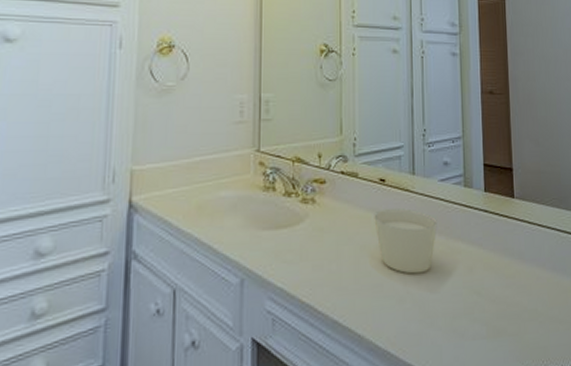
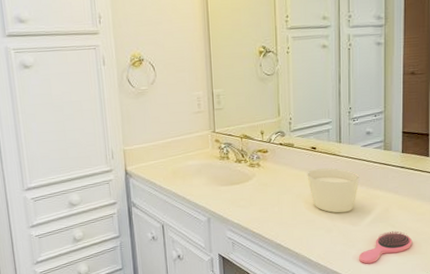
hairbrush: none [439,300,503,352] -> present [359,231,413,264]

